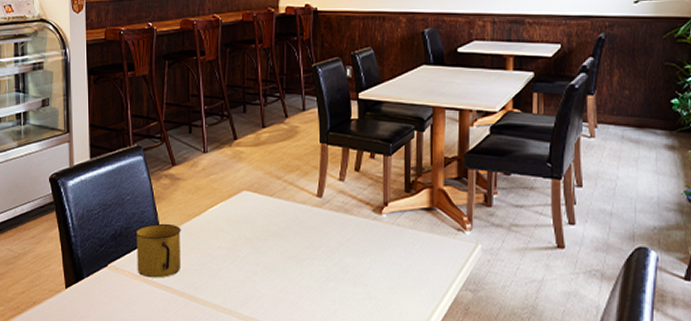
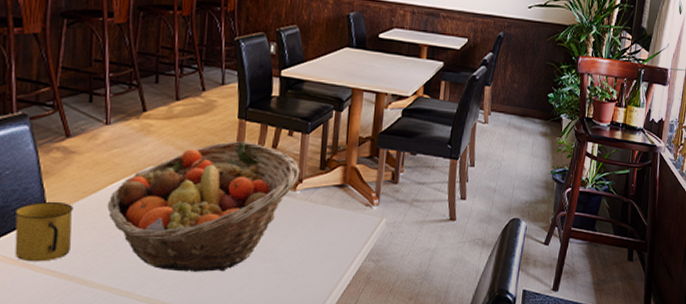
fruit basket: none [208,165,385,295] -> present [107,141,300,272]

